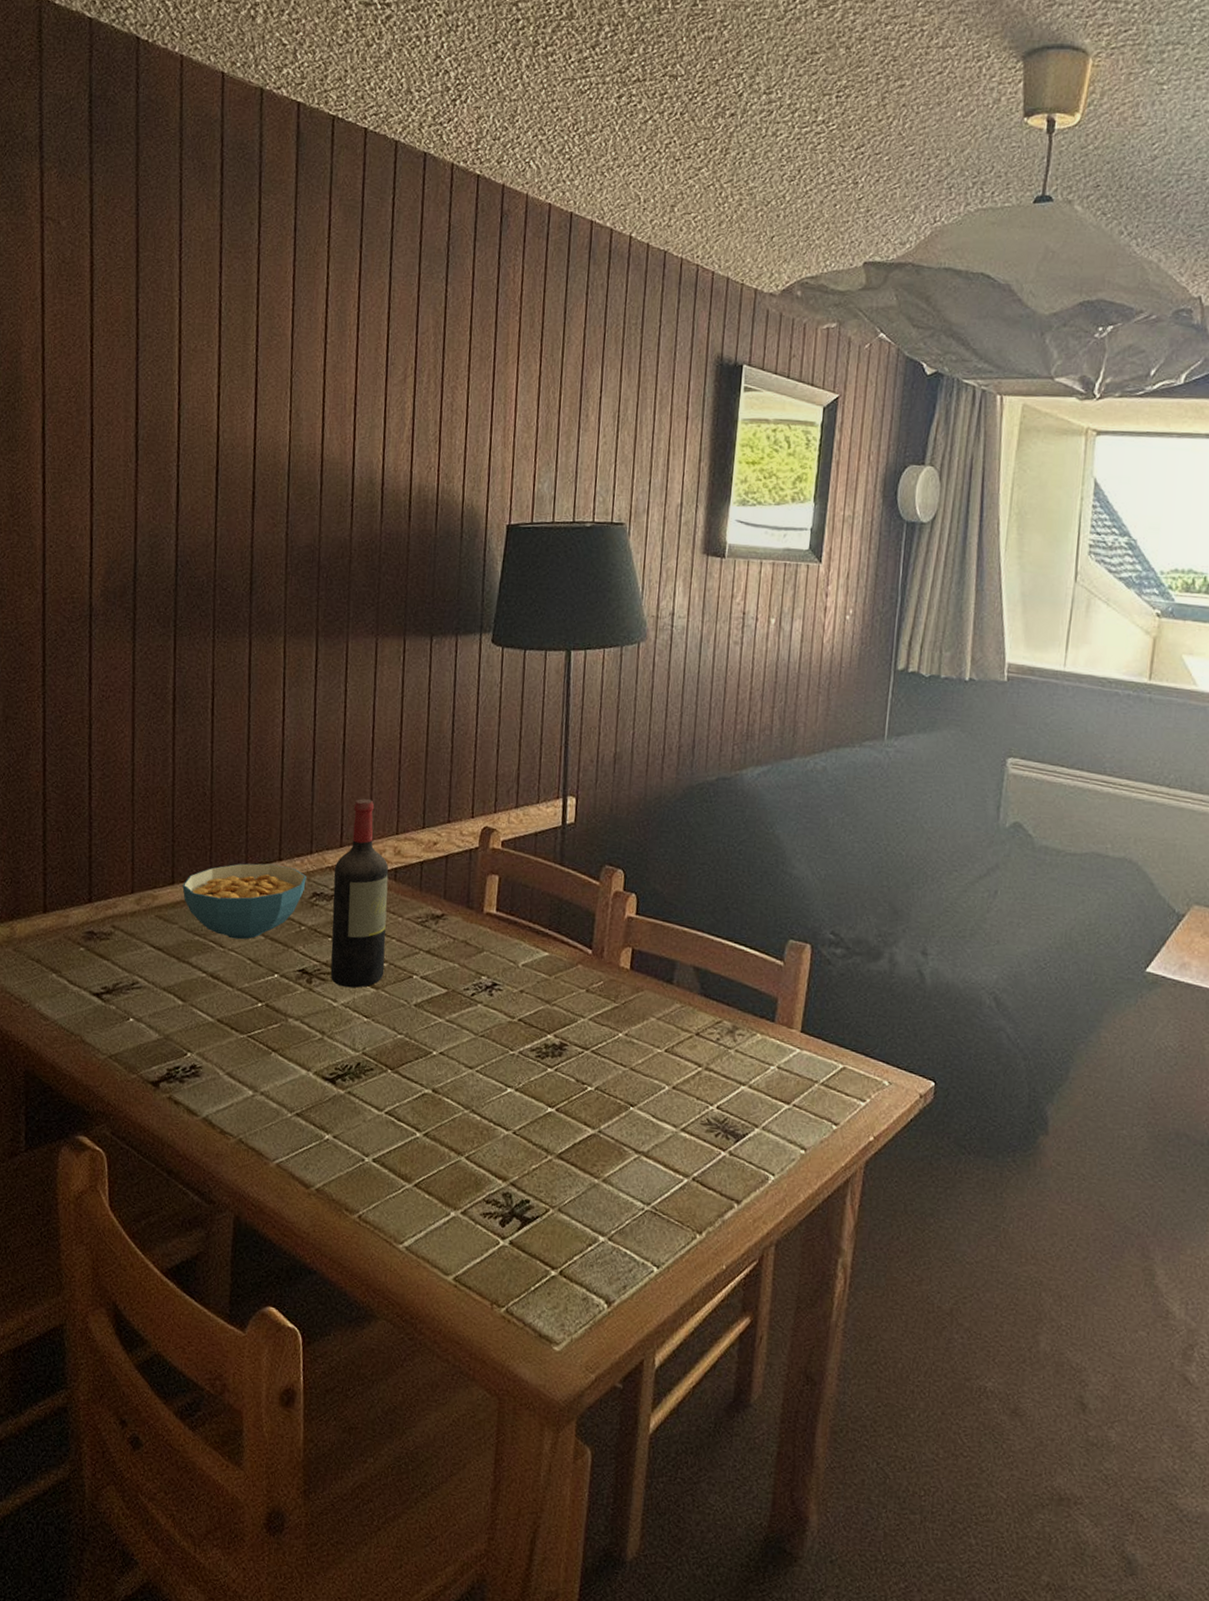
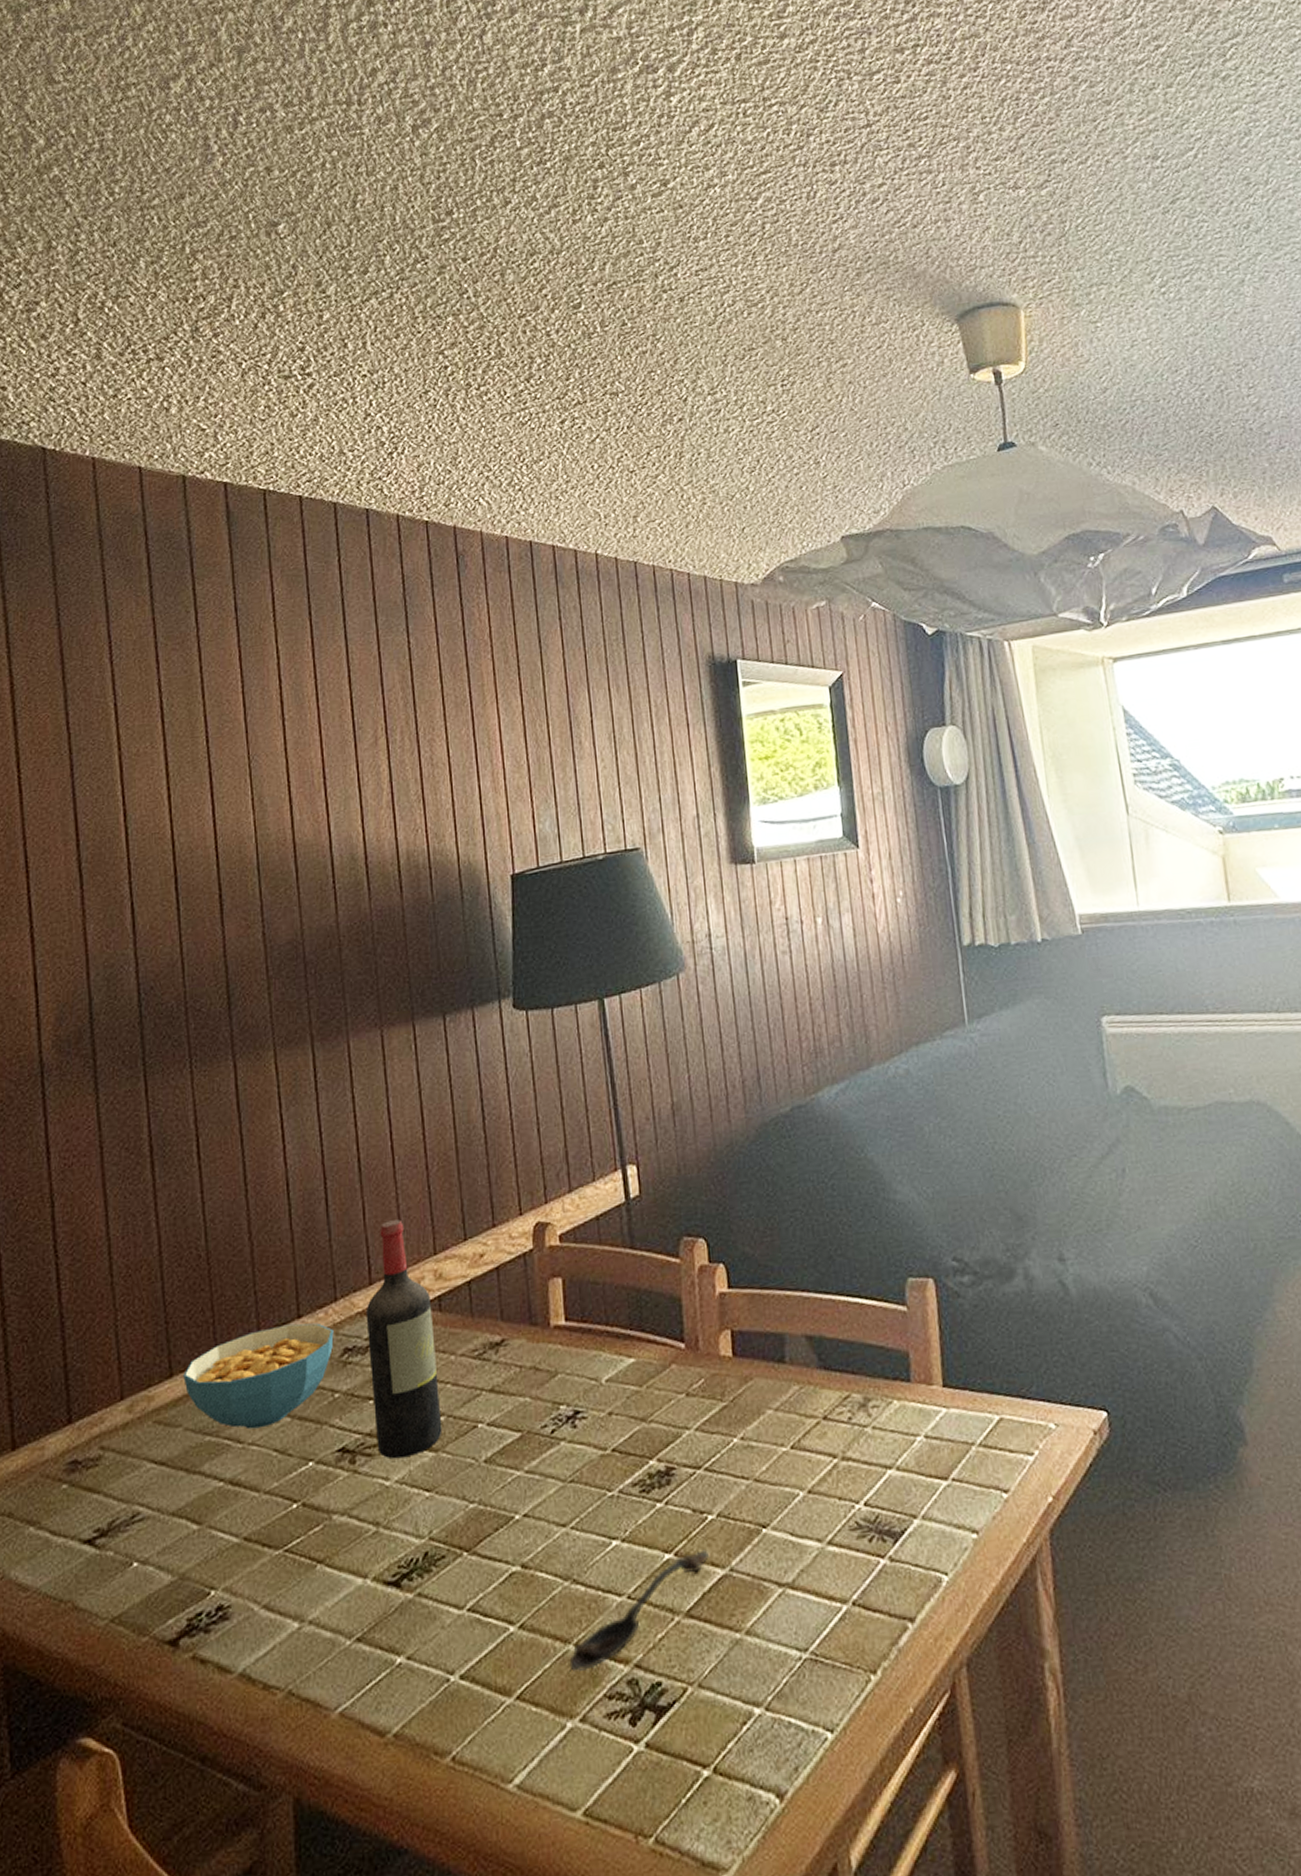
spoon: none [459,1111,583,1178] -> present [569,1550,709,1671]

